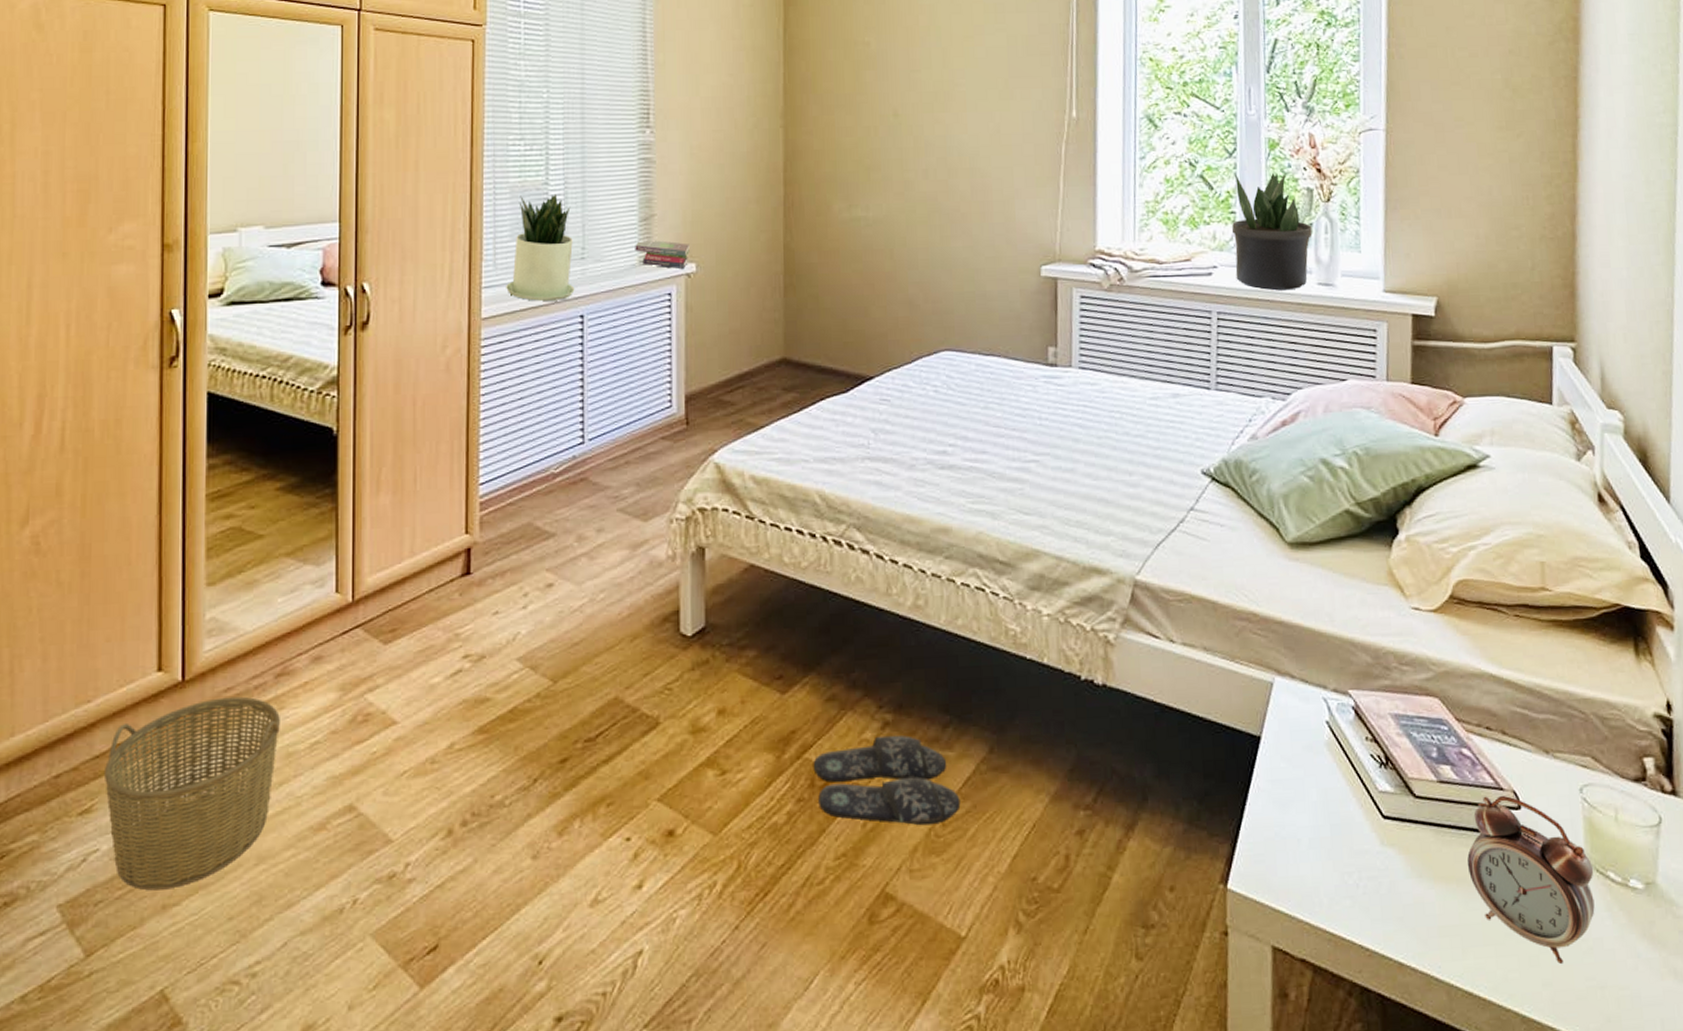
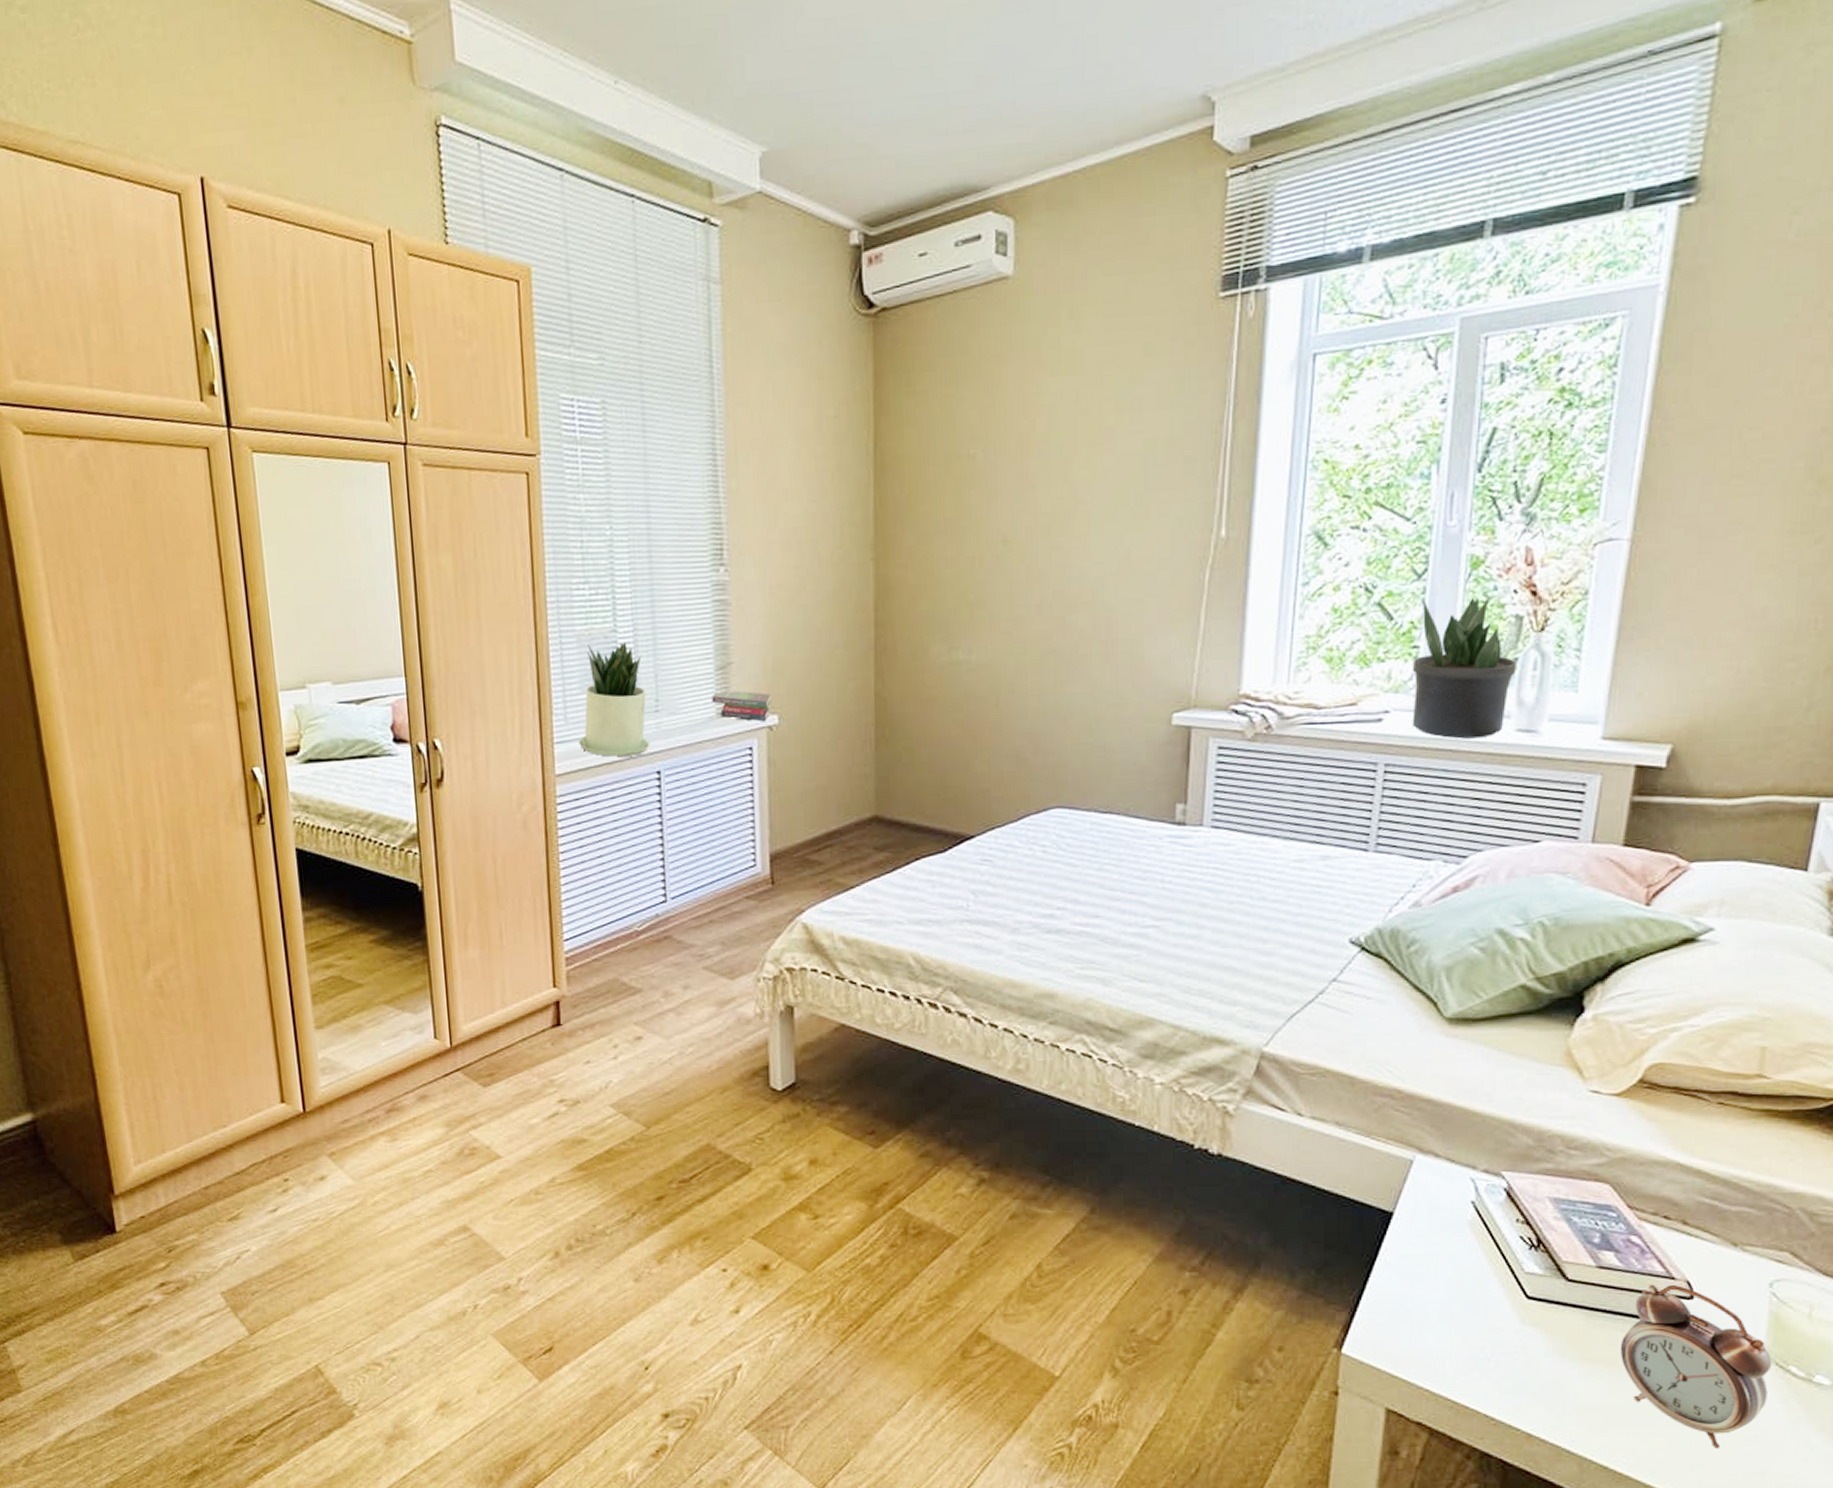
basket: present [103,696,280,891] -> none [245,1128,395,1286]
slippers: present [813,735,961,826] -> none [906,1191,1058,1276]

